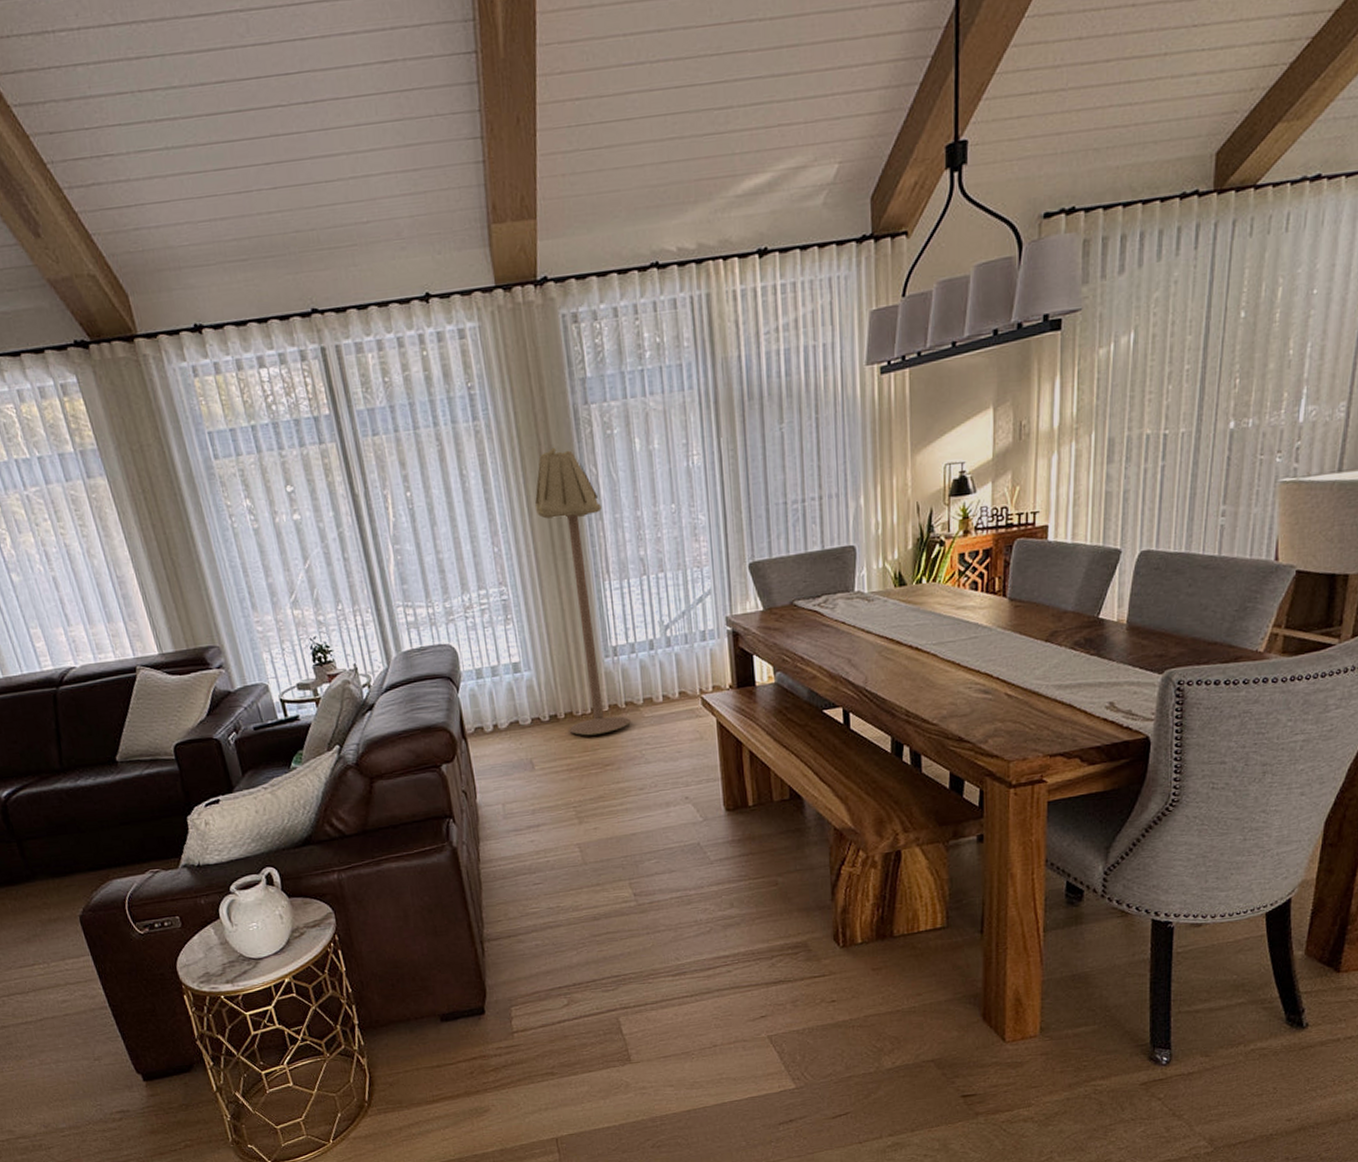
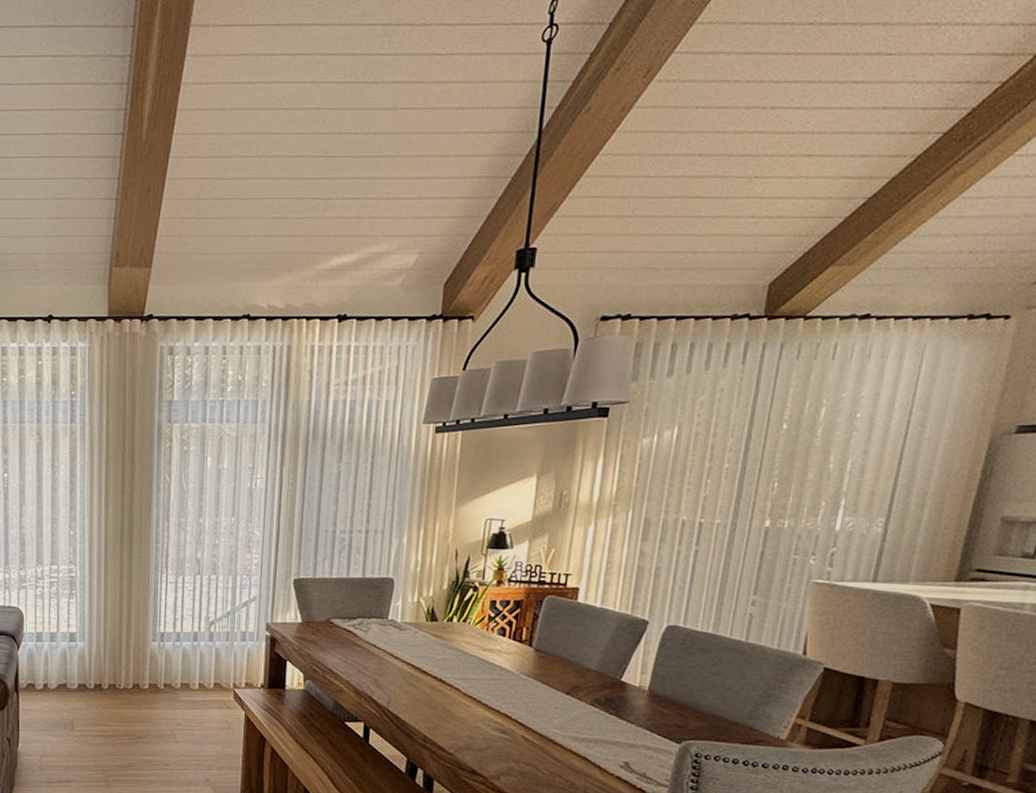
floor lamp: present [535,447,631,736] -> none [110,454,170,709]

